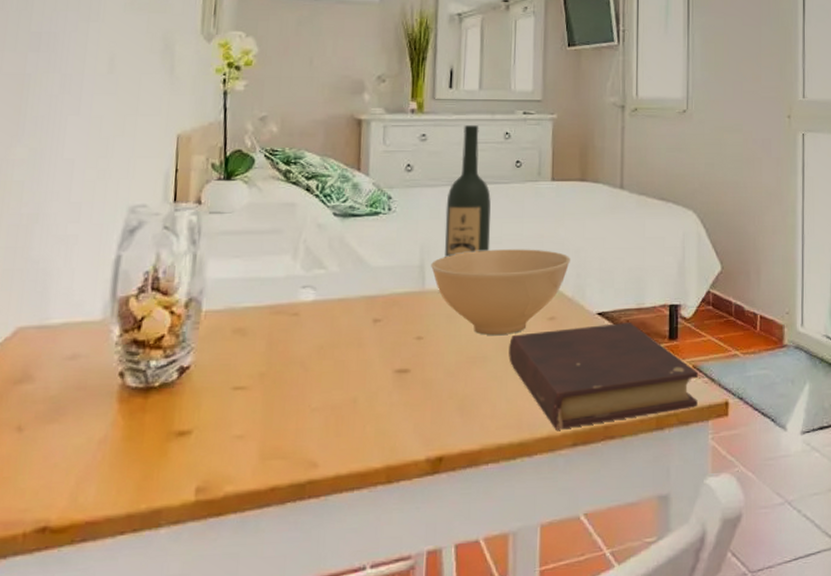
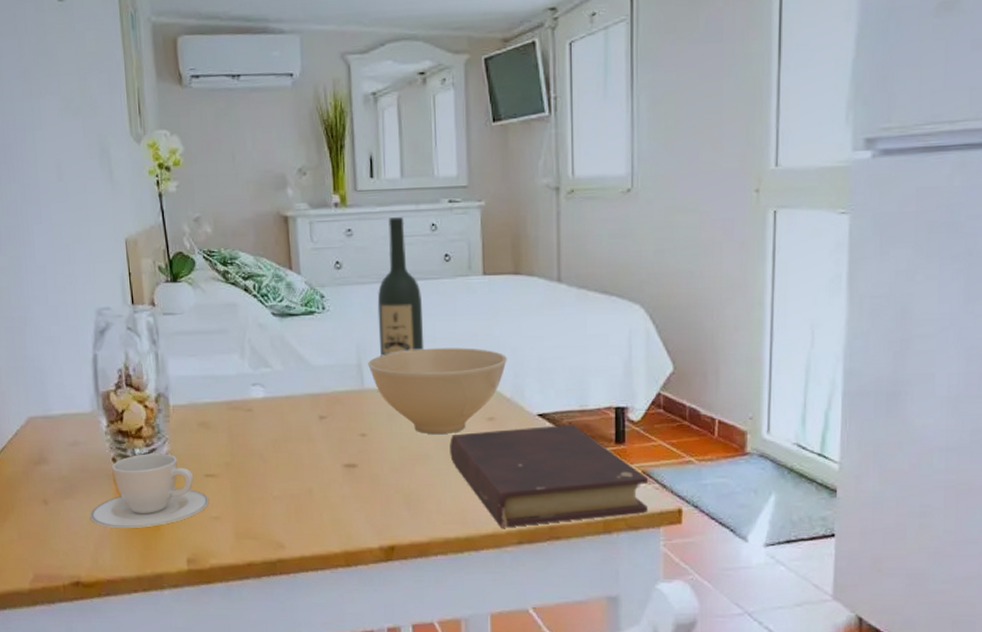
cup: none [77,365,234,456] -> present [90,453,210,528]

